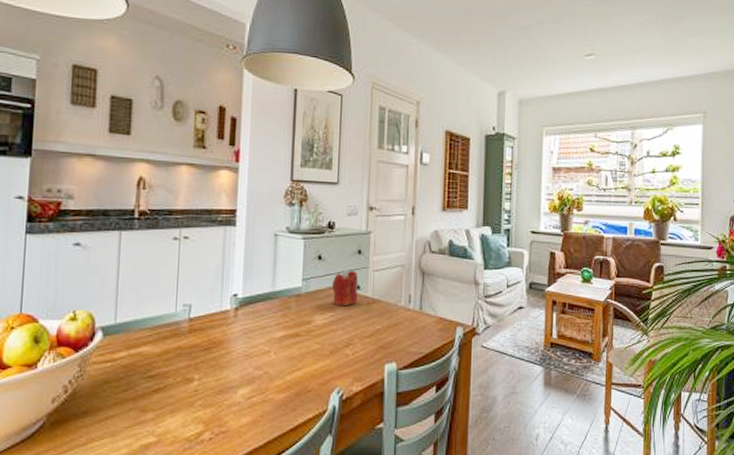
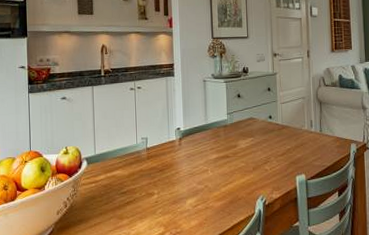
candle: present [332,270,358,307] -> none [250,104,271,133]

